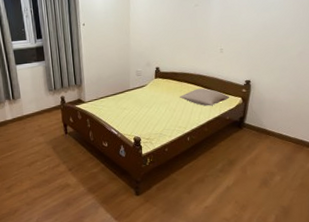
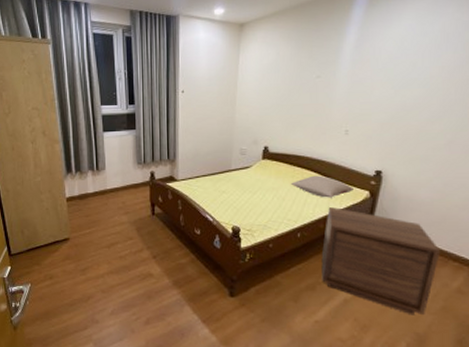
nightstand: none [207,112,298,193] -> present [321,206,441,316]

